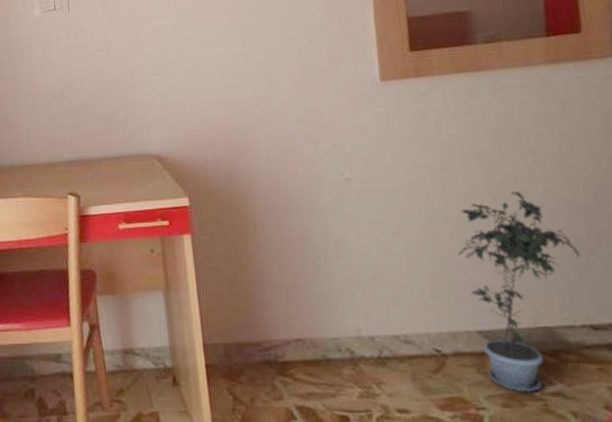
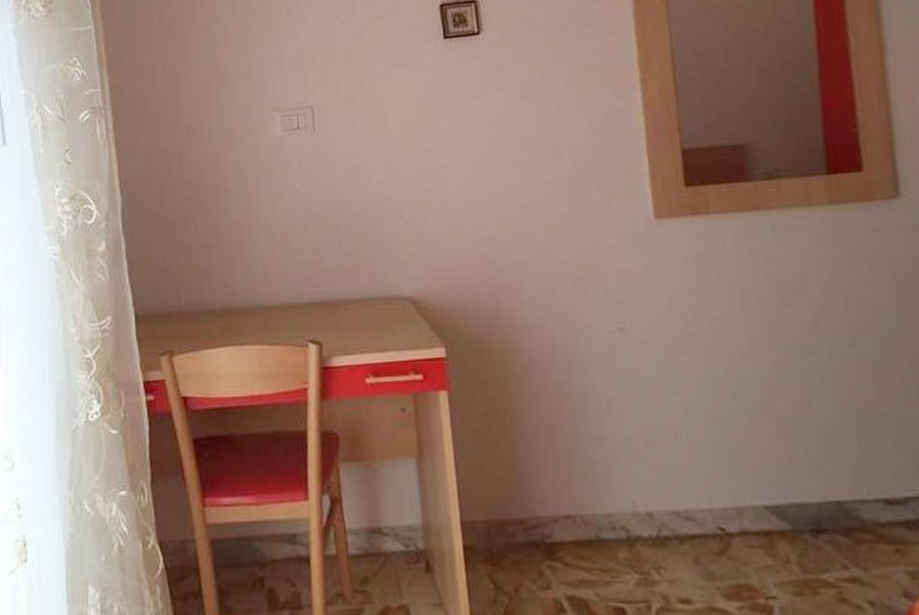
potted plant: present [458,191,580,393] -> none [741,345,871,578]

